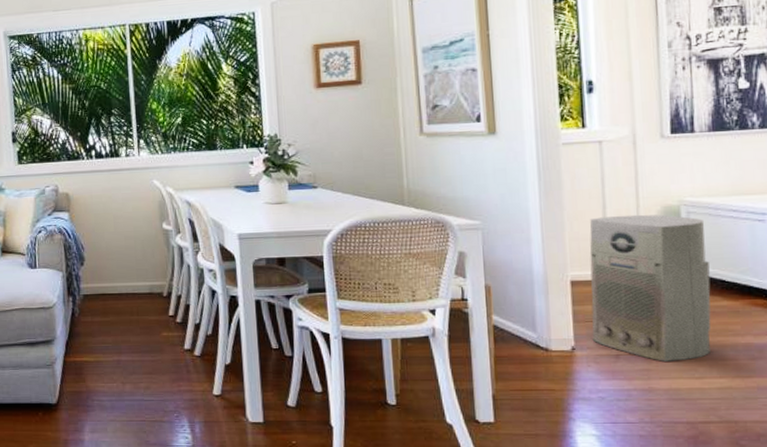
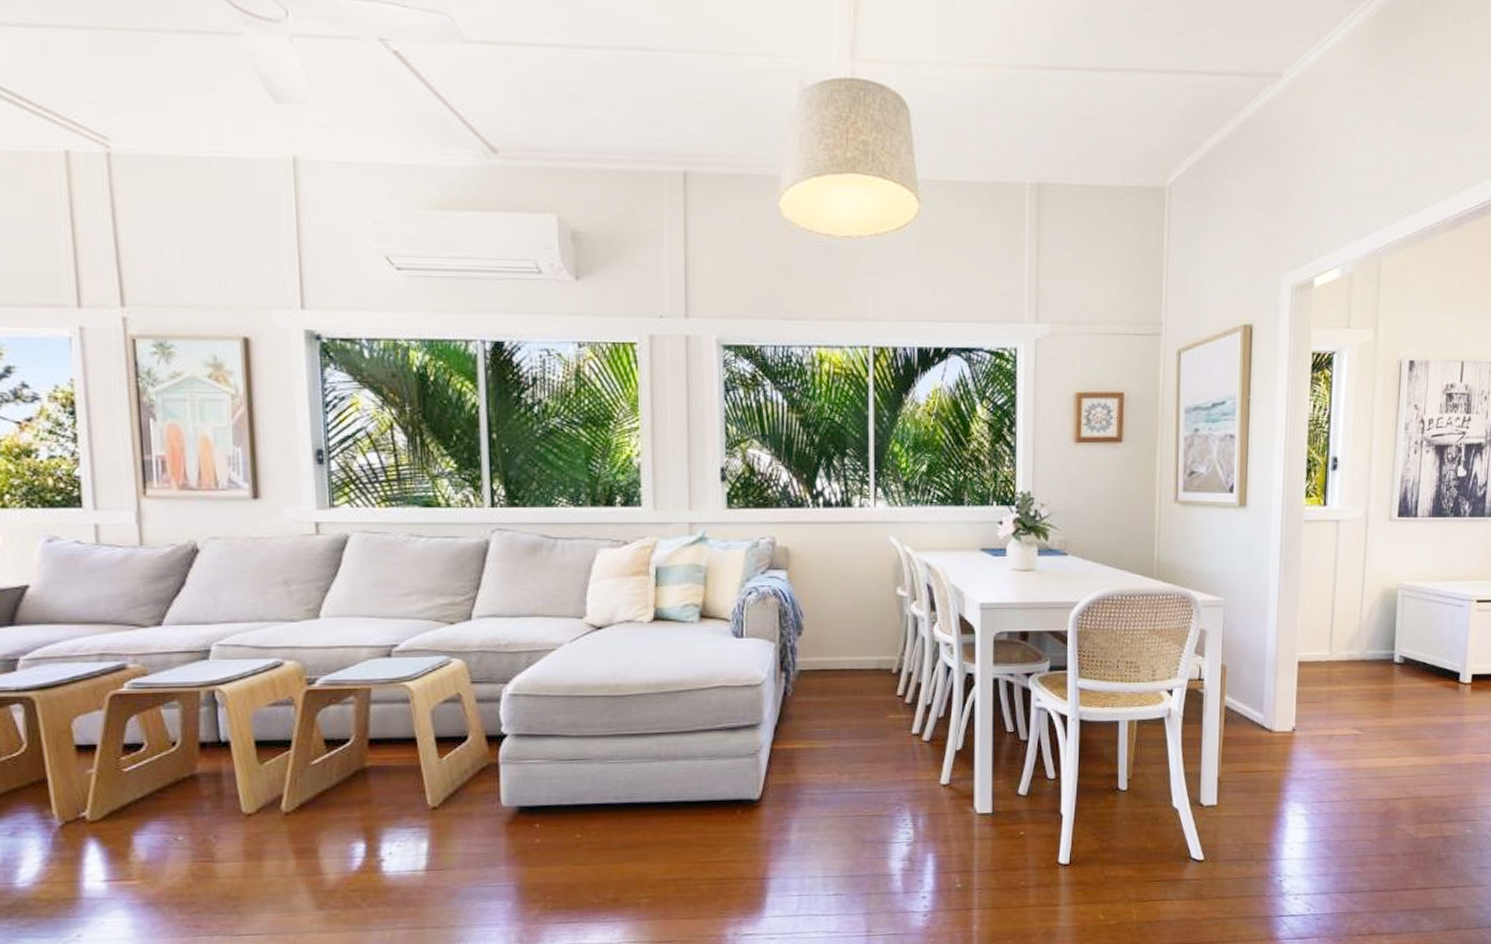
air purifier: present [589,214,711,362] -> none [1311,596,1415,741]

